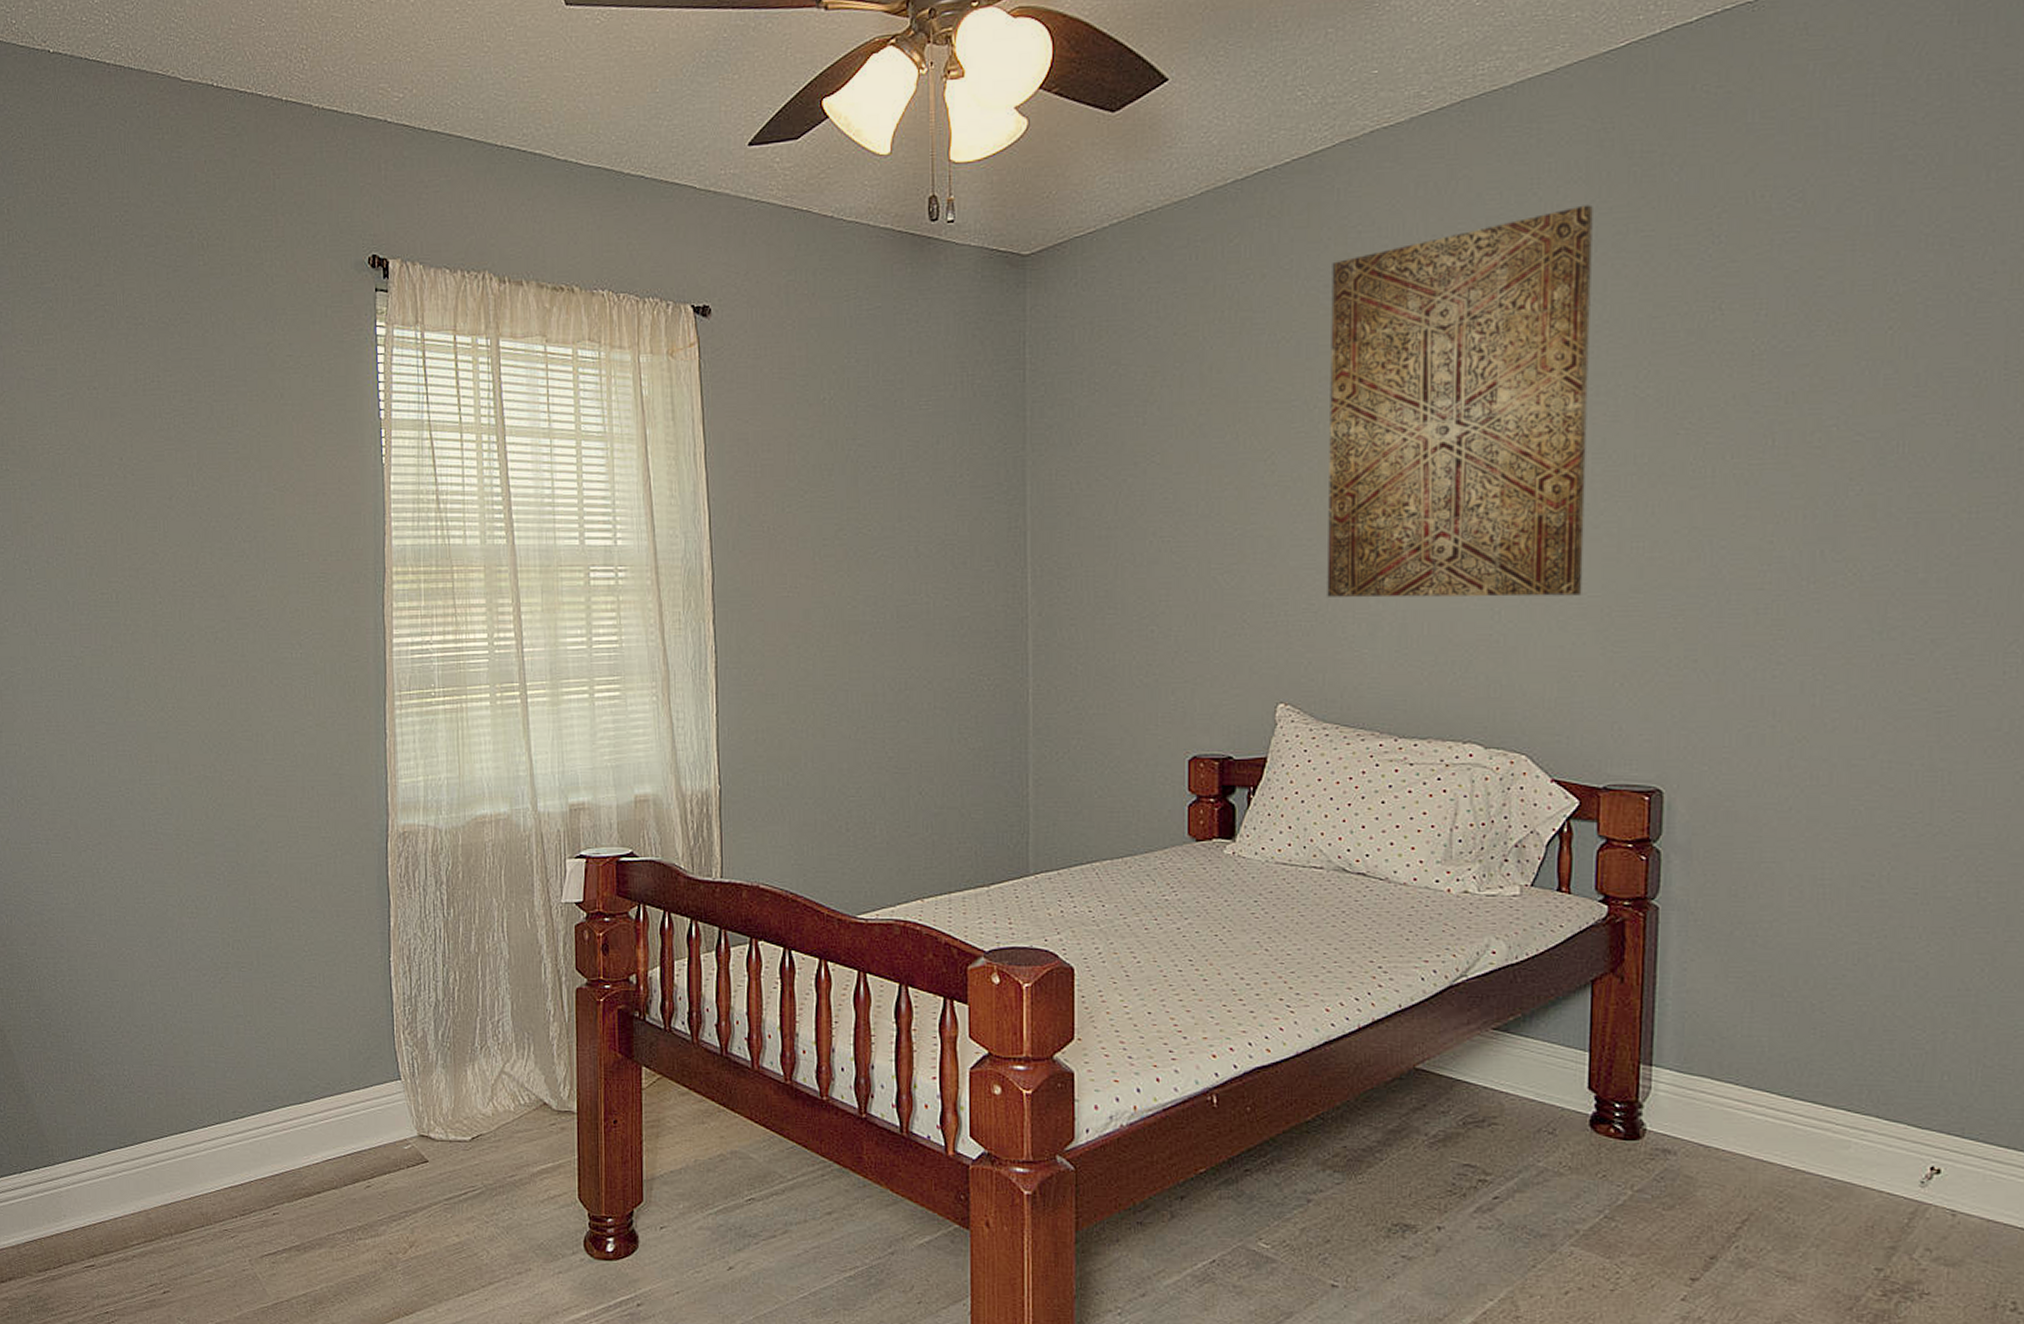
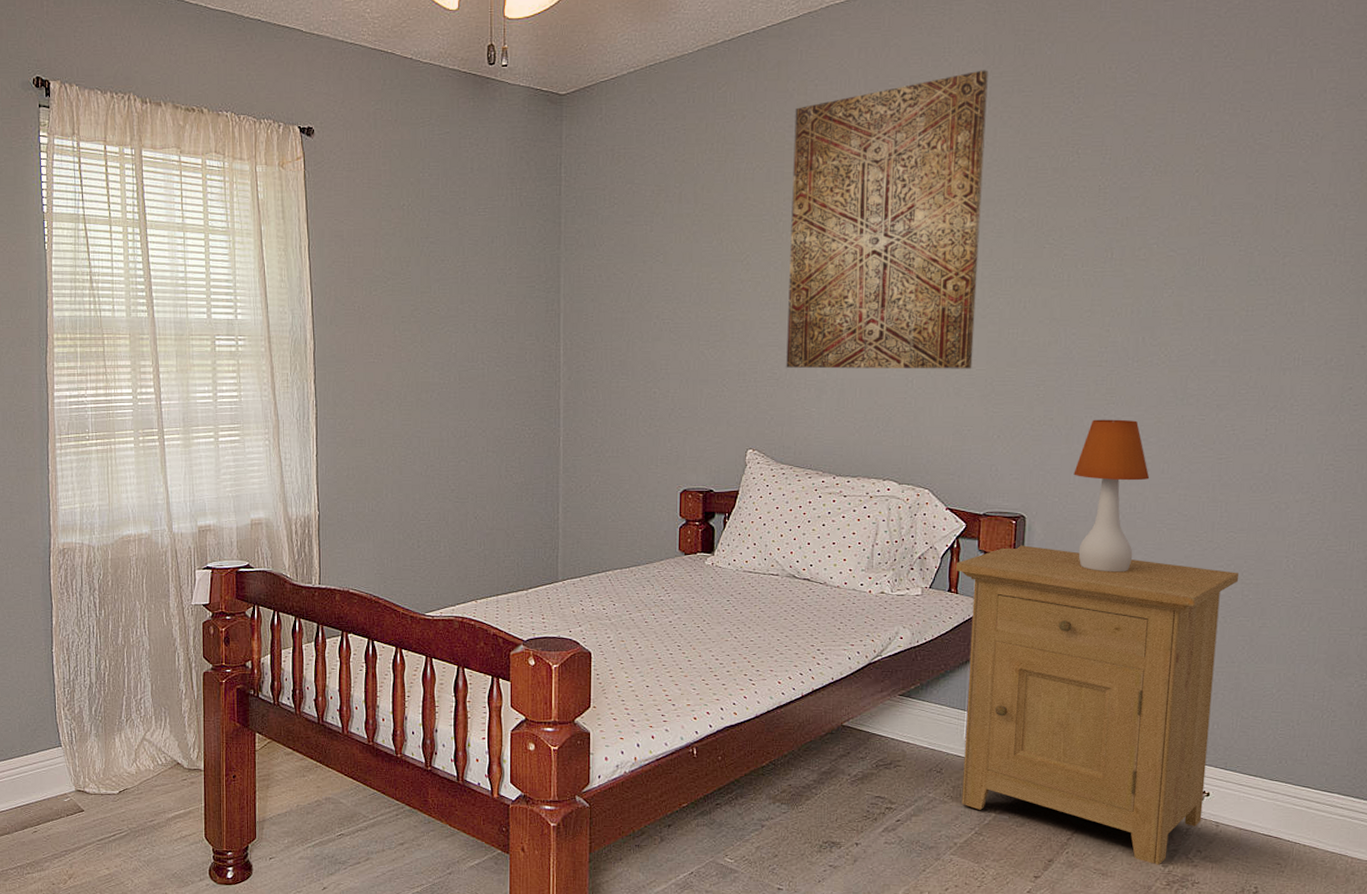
nightstand: none [1567,829,1973,1268] -> present [956,545,1240,865]
table lamp: none [1729,660,1838,866] -> present [1073,419,1150,572]

